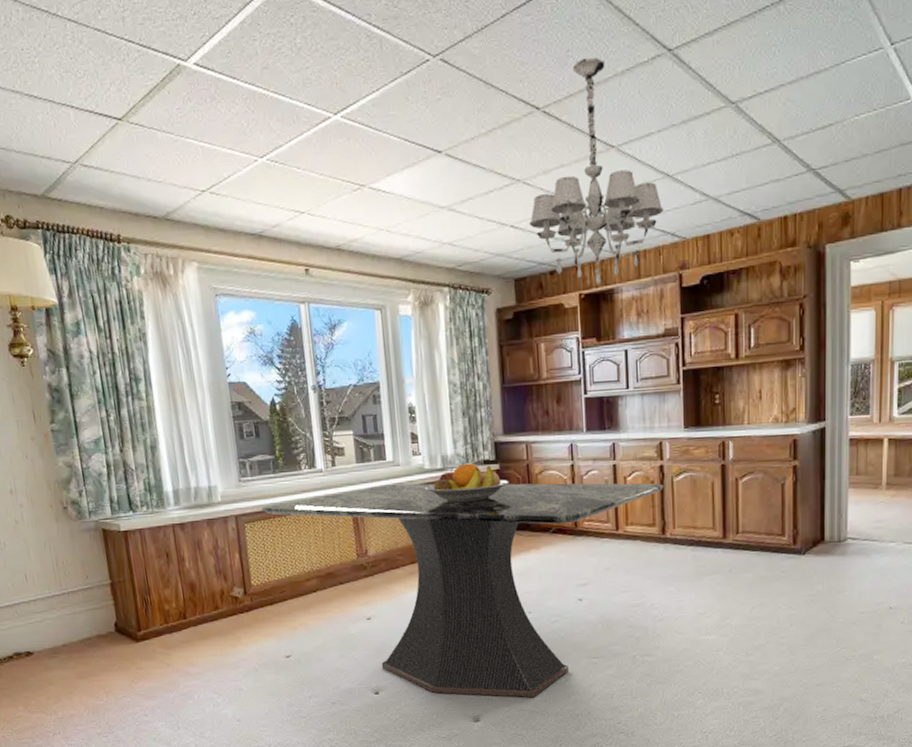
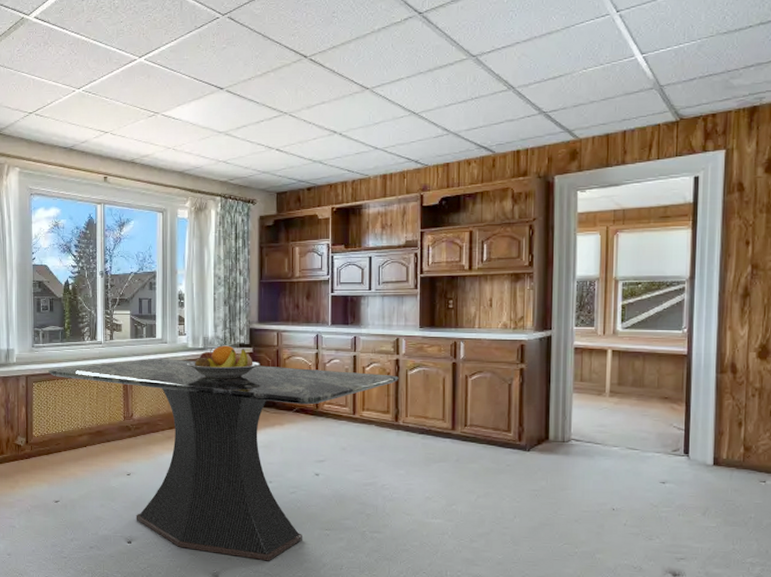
chandelier: present [529,56,664,285] -> none [292,17,409,201]

